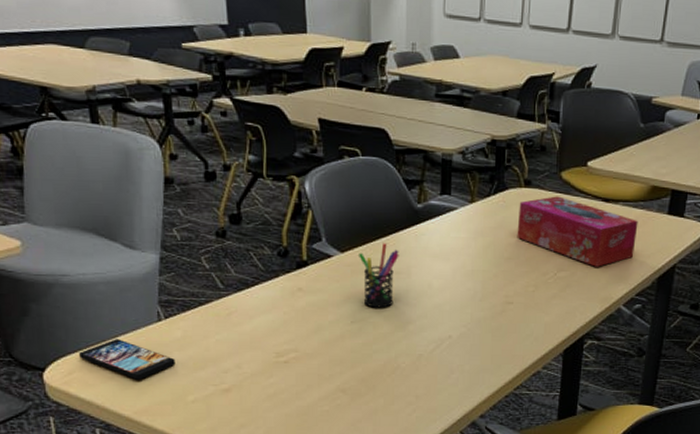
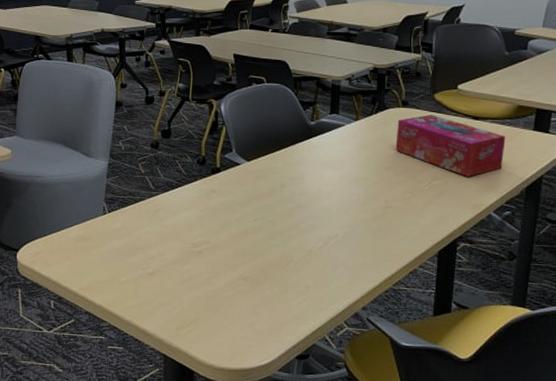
smartphone: present [79,339,176,380] -> none [44,228,114,262]
pen holder: present [357,243,399,308] -> none [260,154,295,209]

